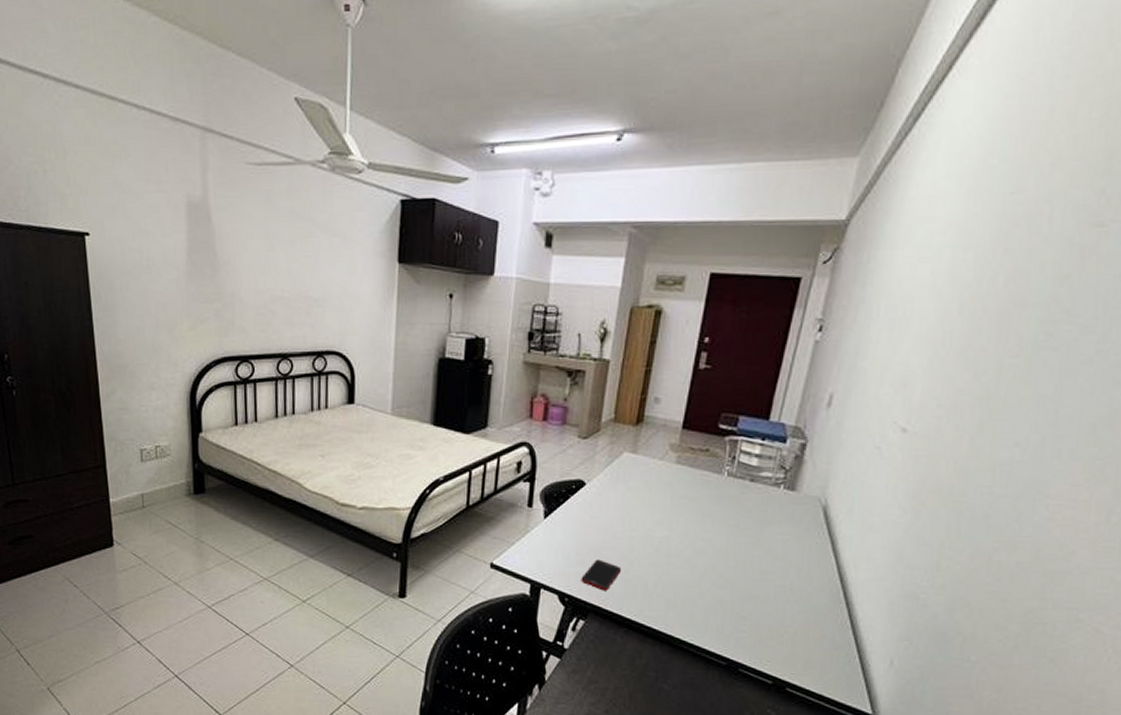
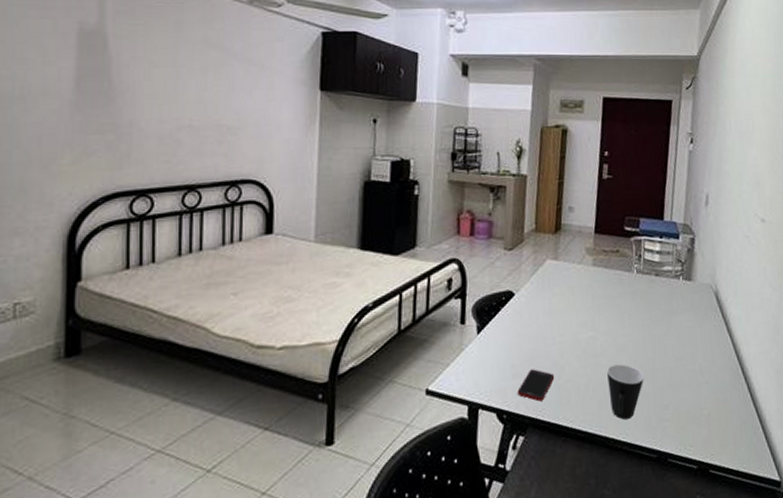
mug: none [679,567,722,623] -> present [607,364,644,420]

